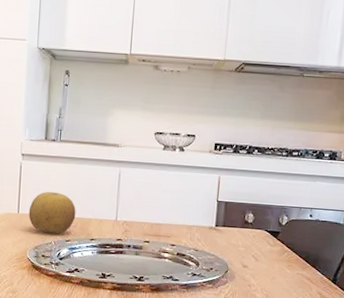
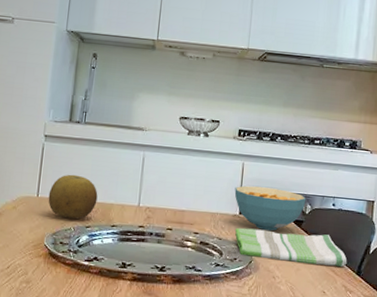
cereal bowl: none [210,198,283,242] -> present [234,185,306,231]
dish towel: none [211,239,323,275] -> present [234,227,347,267]

